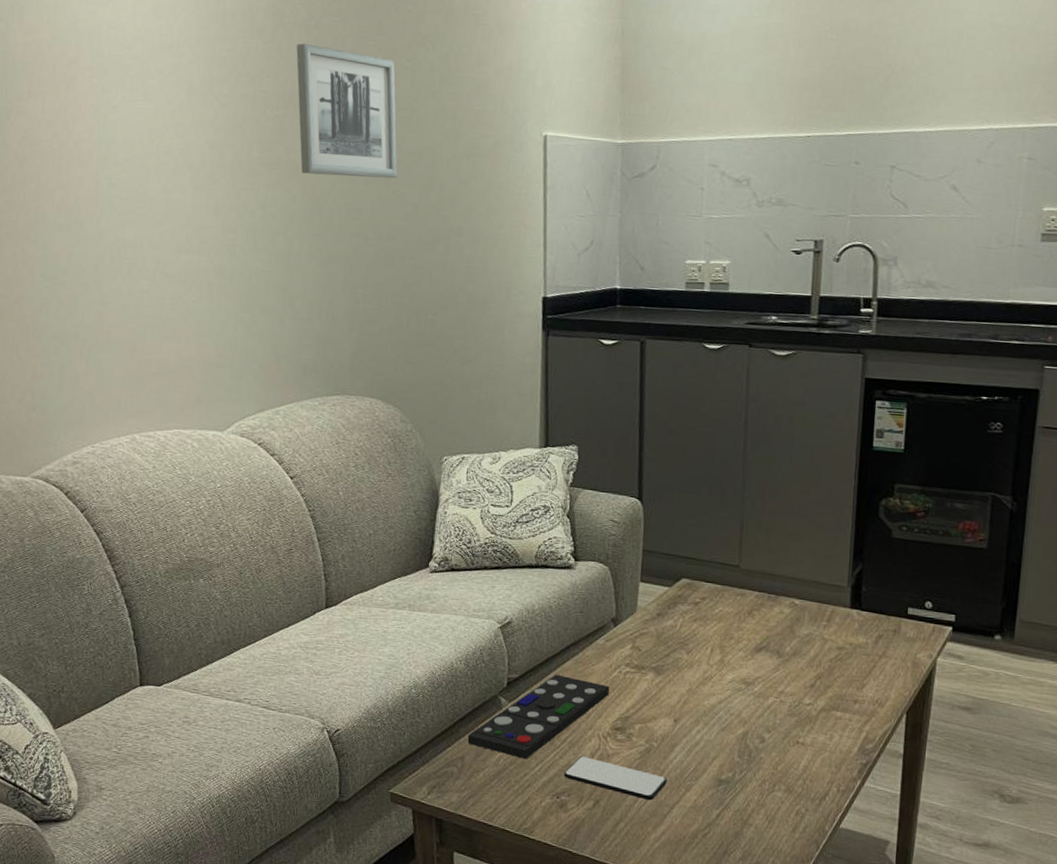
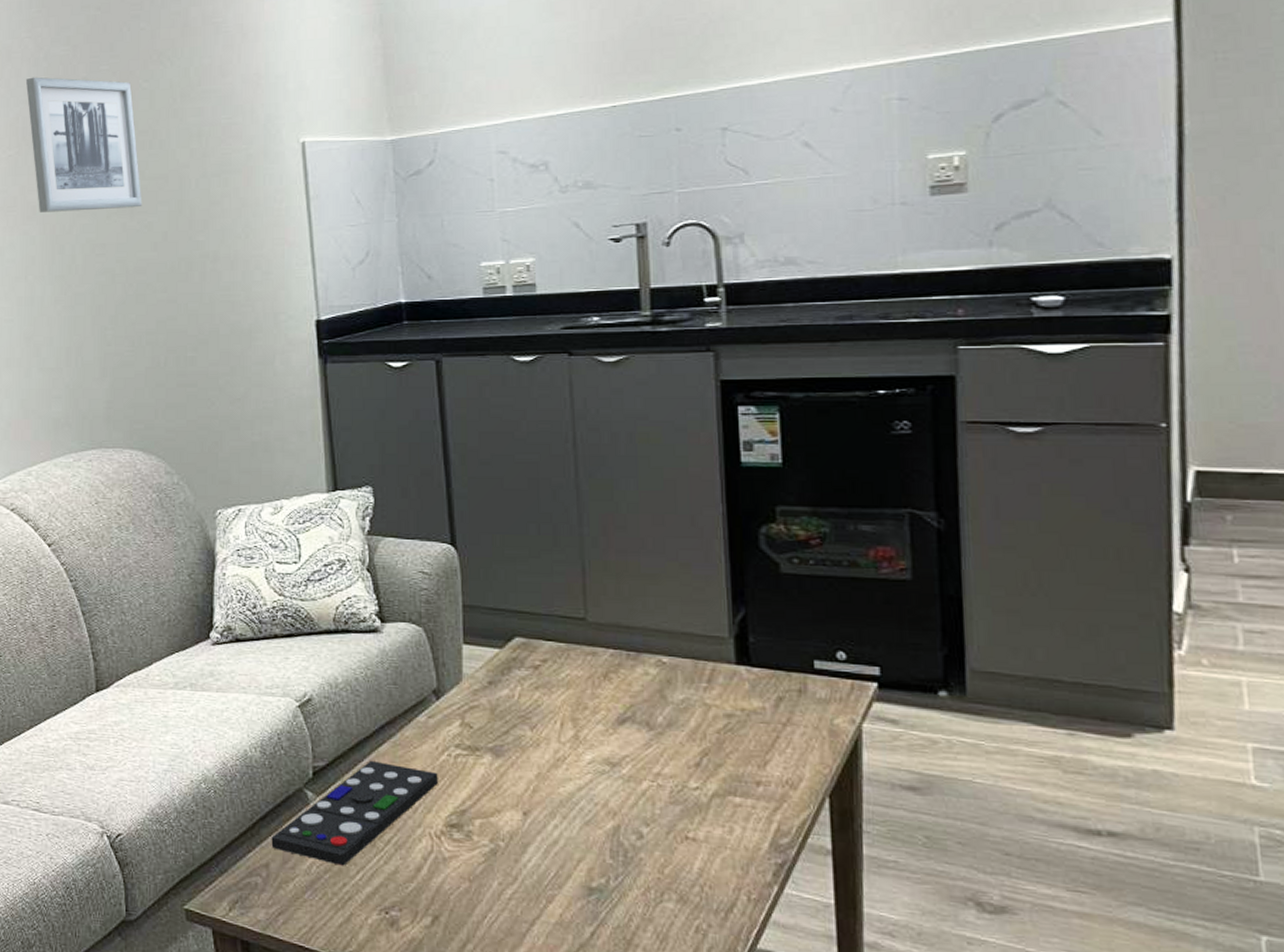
smartphone: present [563,756,667,801] -> none [391,861,522,916]

